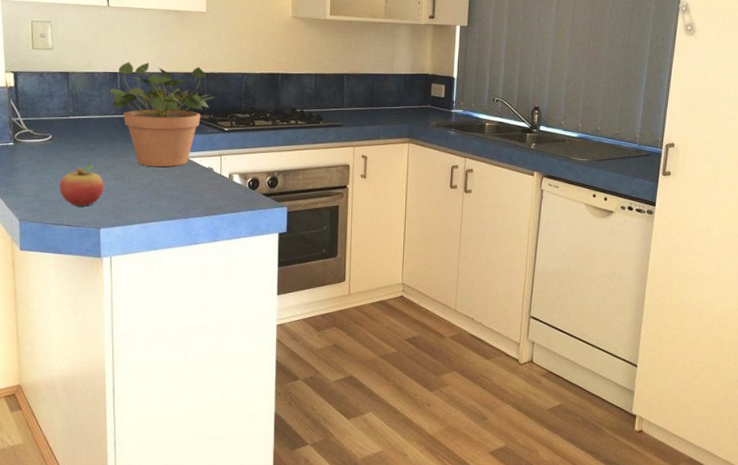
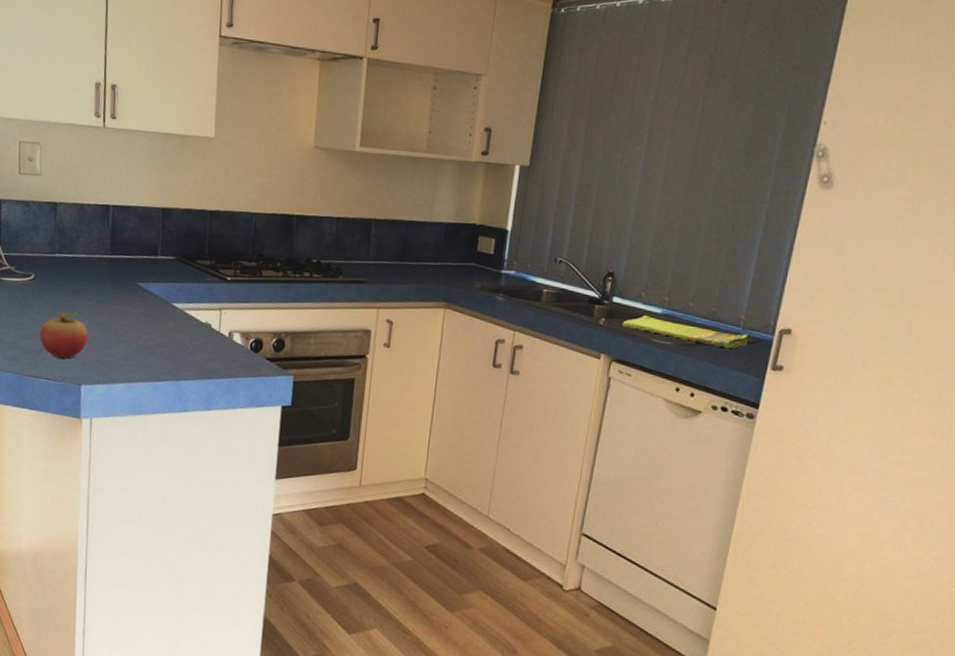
potted plant: present [110,62,215,168] -> none [100,193,218,320]
dish towel: none [548,138,643,161] -> present [622,314,748,349]

